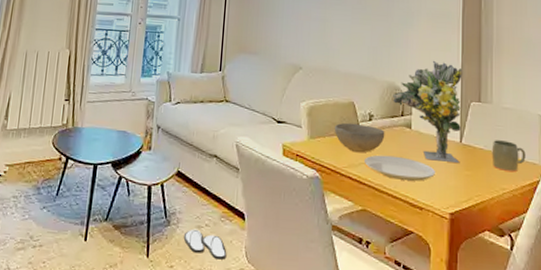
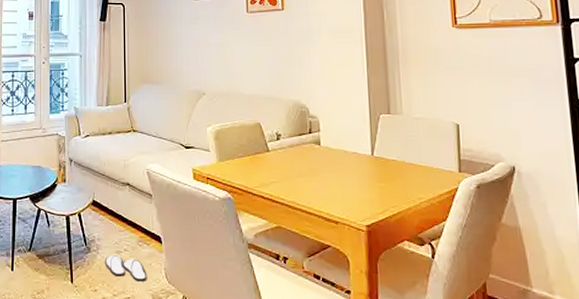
bowl: present [335,122,385,153] -> none [243,143,294,172]
plate: present [363,155,435,181] -> none [274,173,348,196]
bouquet: present [393,60,462,163] -> none [299,76,373,175]
mug: present [492,140,526,173] -> none [405,150,442,182]

